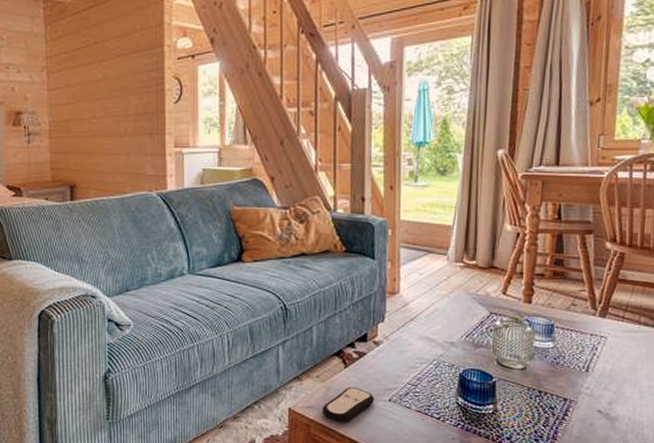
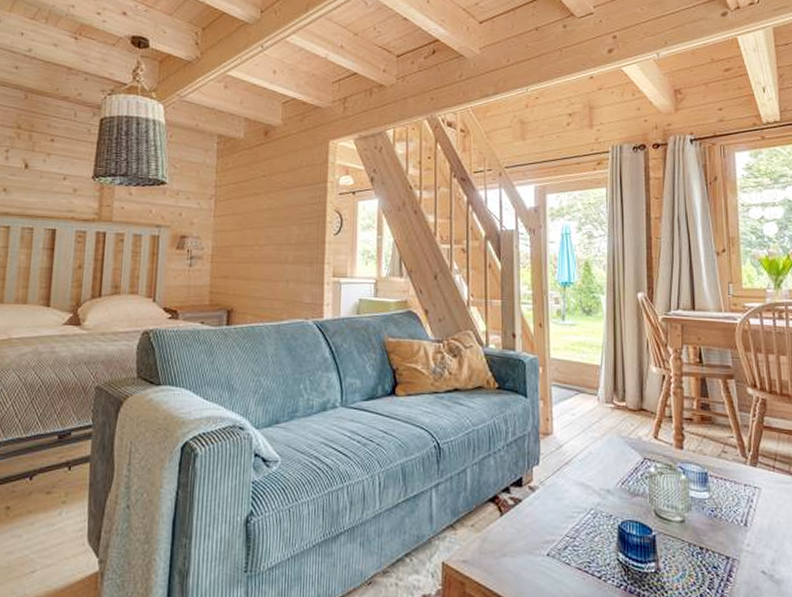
remote control: present [321,386,375,422] -> none [477,537,533,580]

